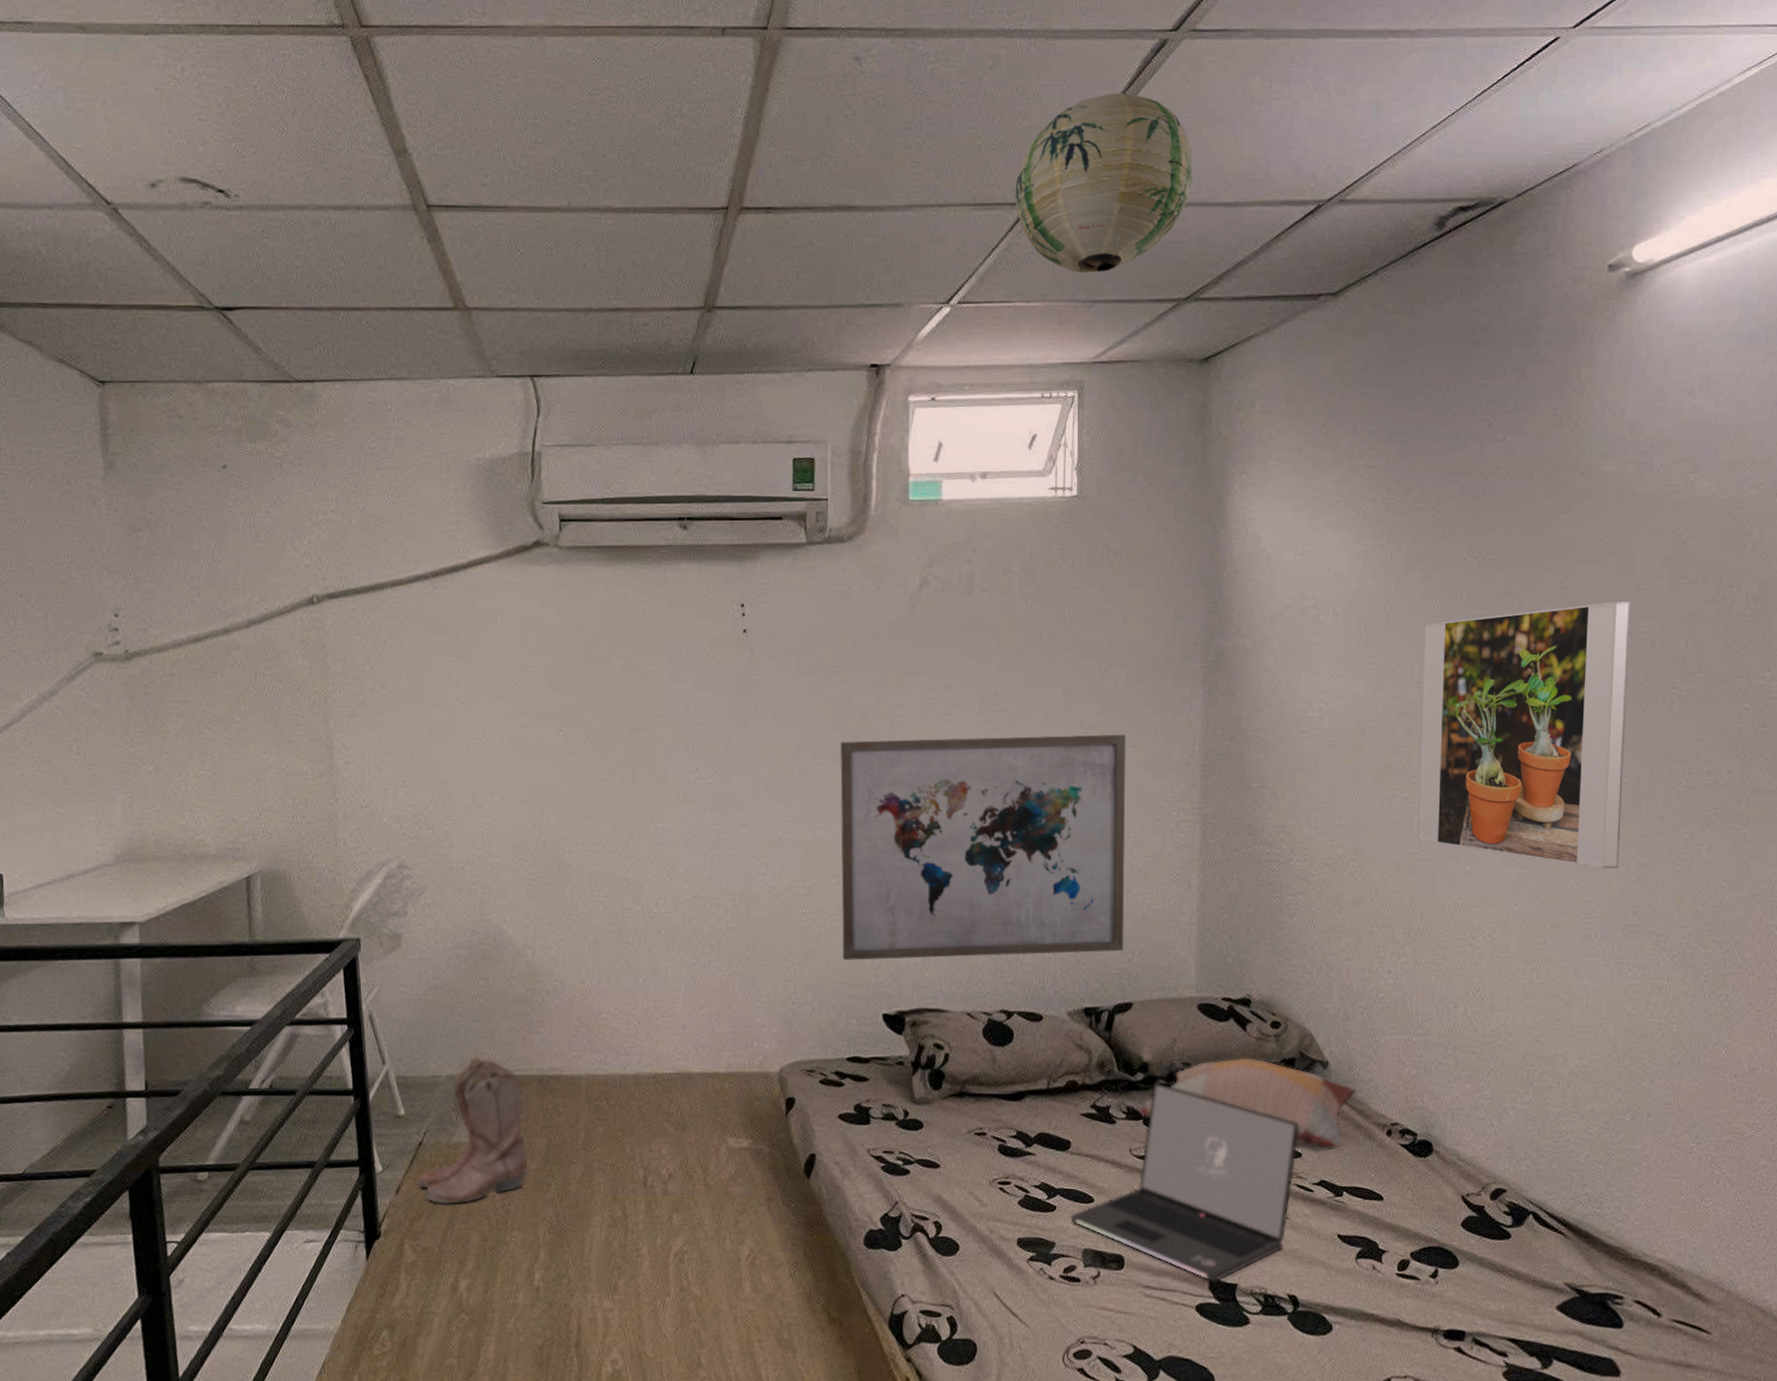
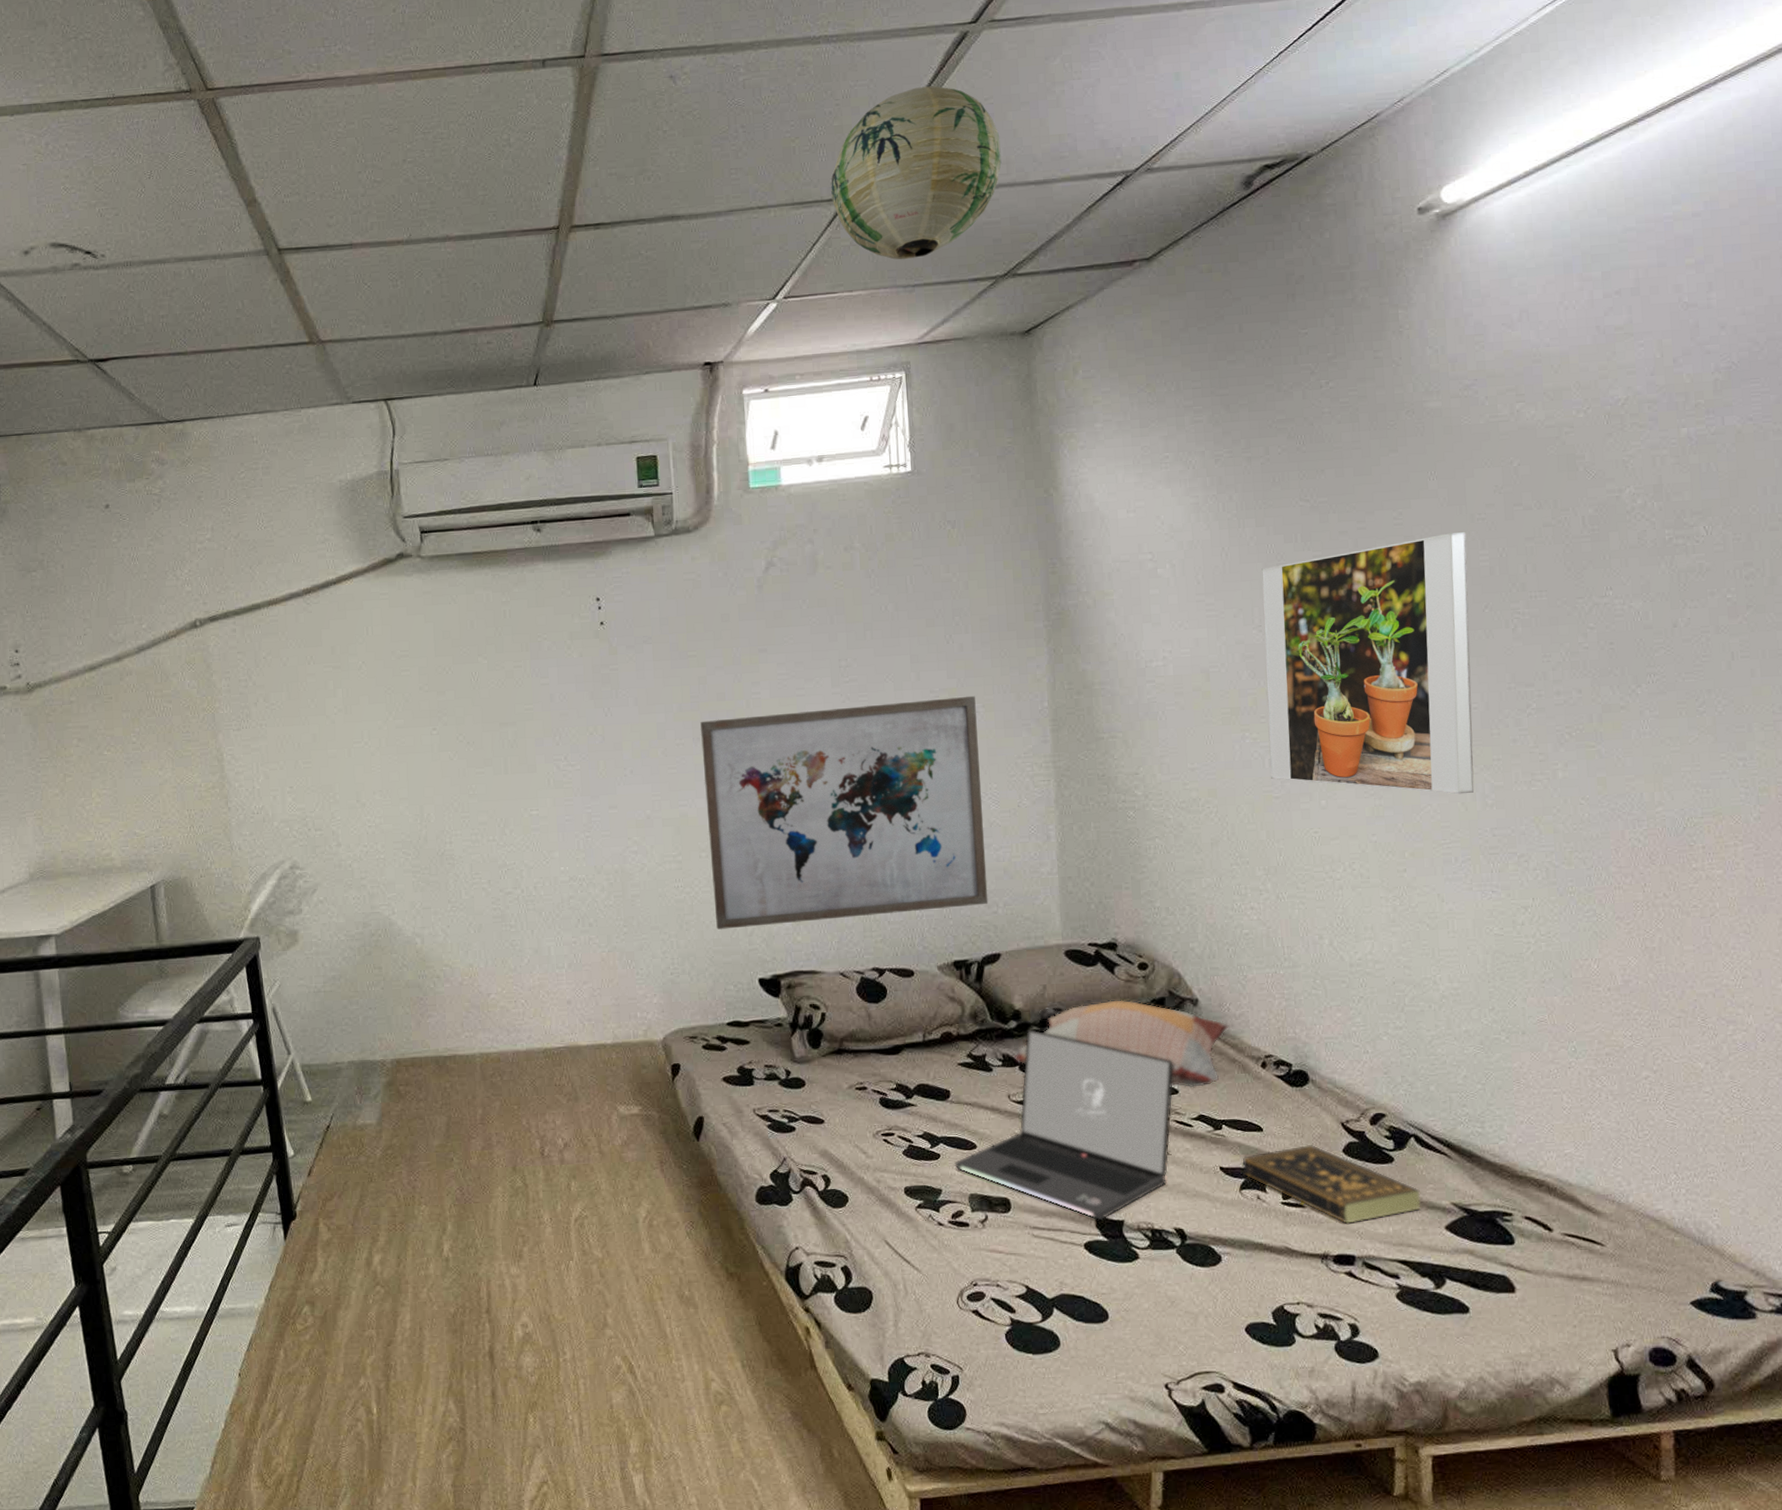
boots: present [416,1054,527,1204] -> none [326,1040,430,1184]
book: none [1360,1216,1535,1300] -> present [1242,1144,1421,1225]

